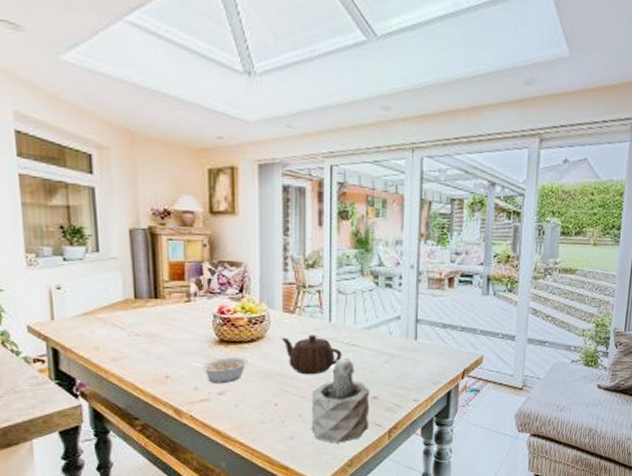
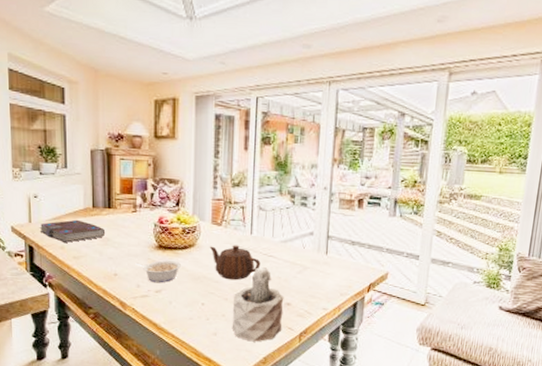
book: none [63,313,153,342] -> present [38,219,106,243]

